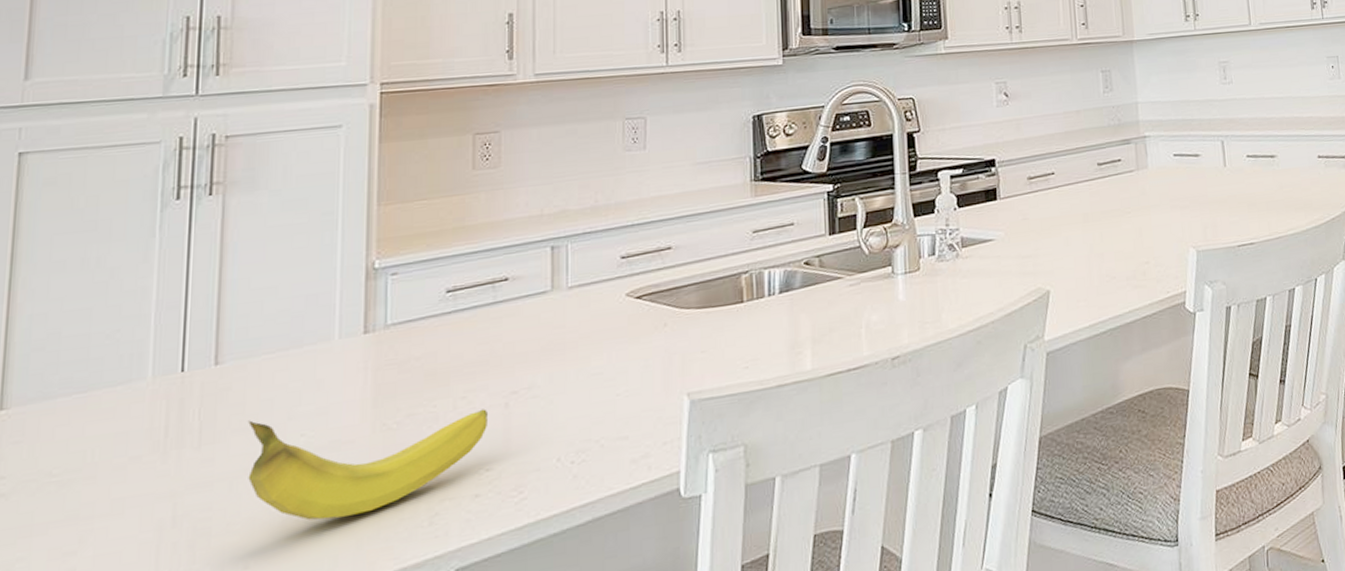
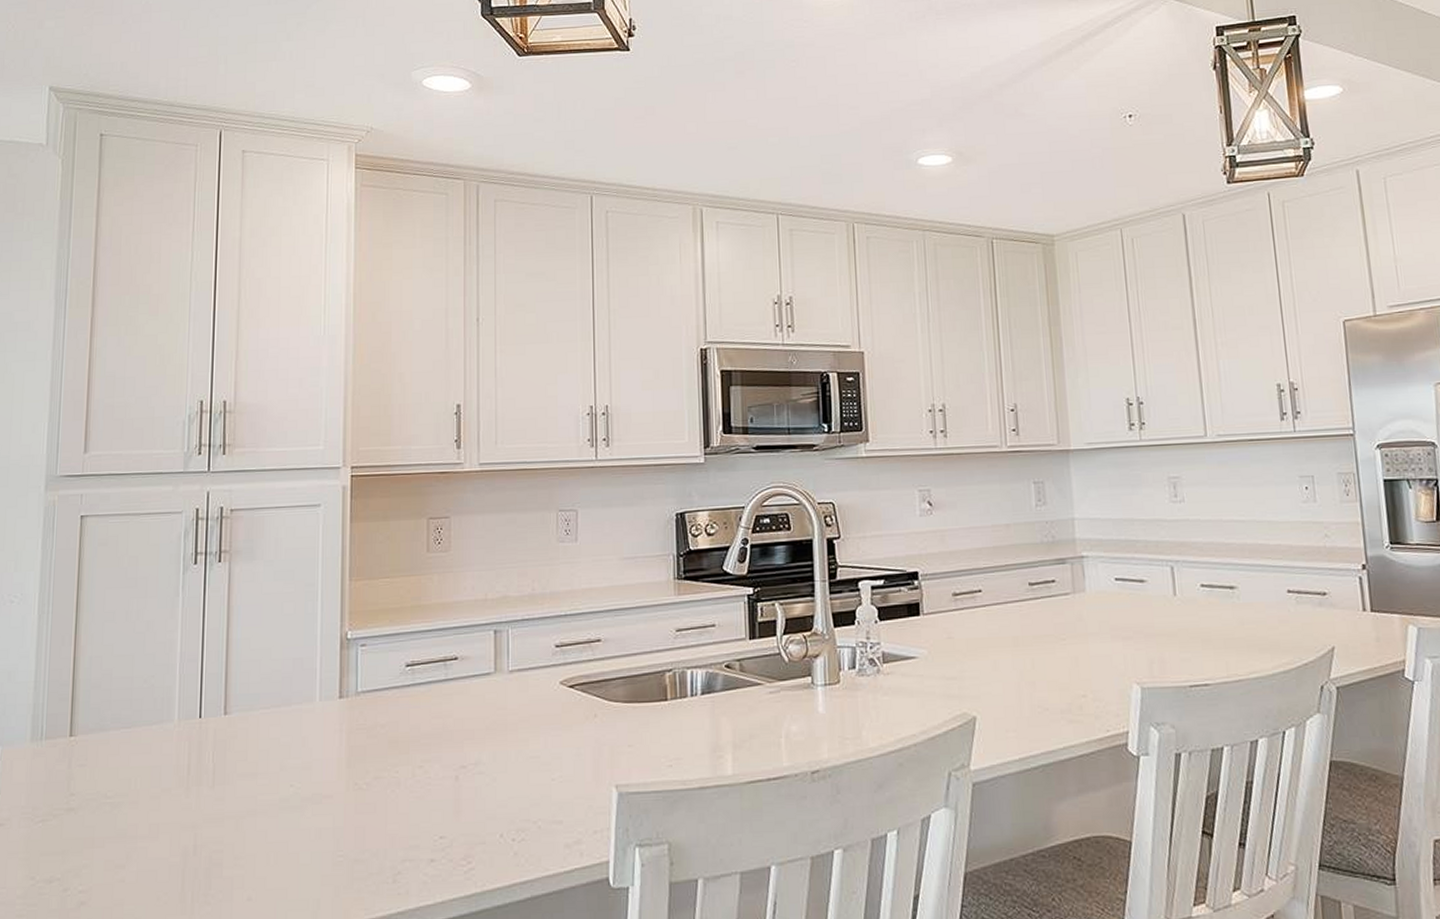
fruit: present [248,408,487,520] -> none [250,767,441,865]

